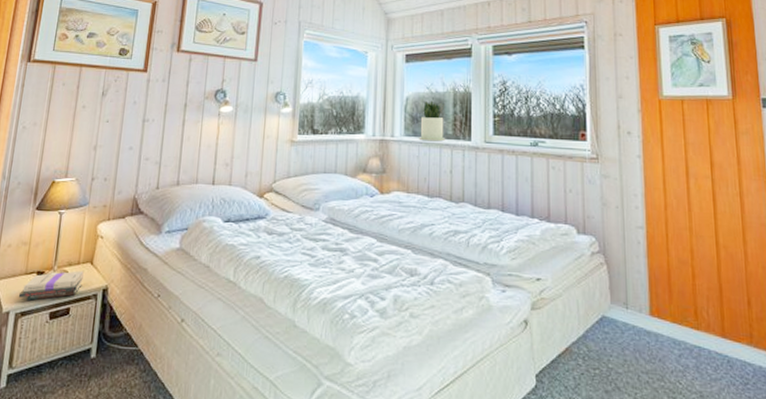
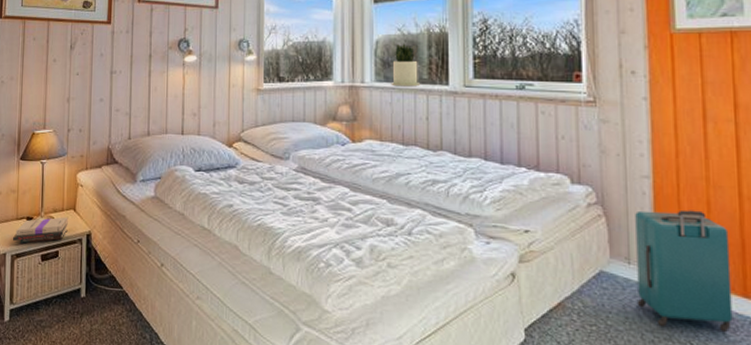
suitcase: none [632,257,714,370] -> present [635,209,733,332]

